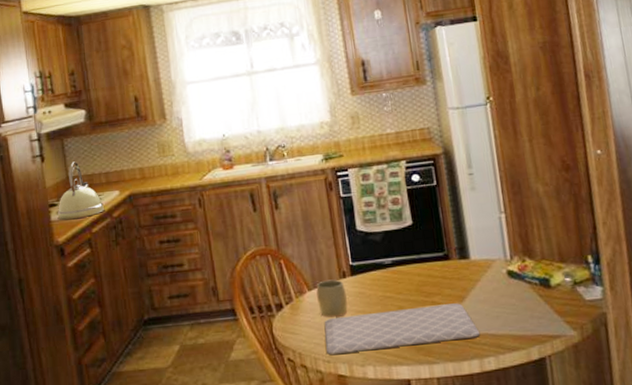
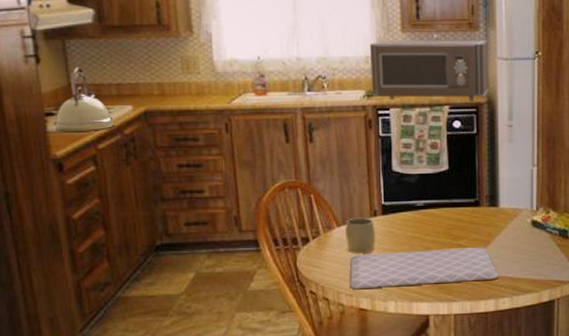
microwave: none [322,93,444,161] -> present [369,40,490,101]

